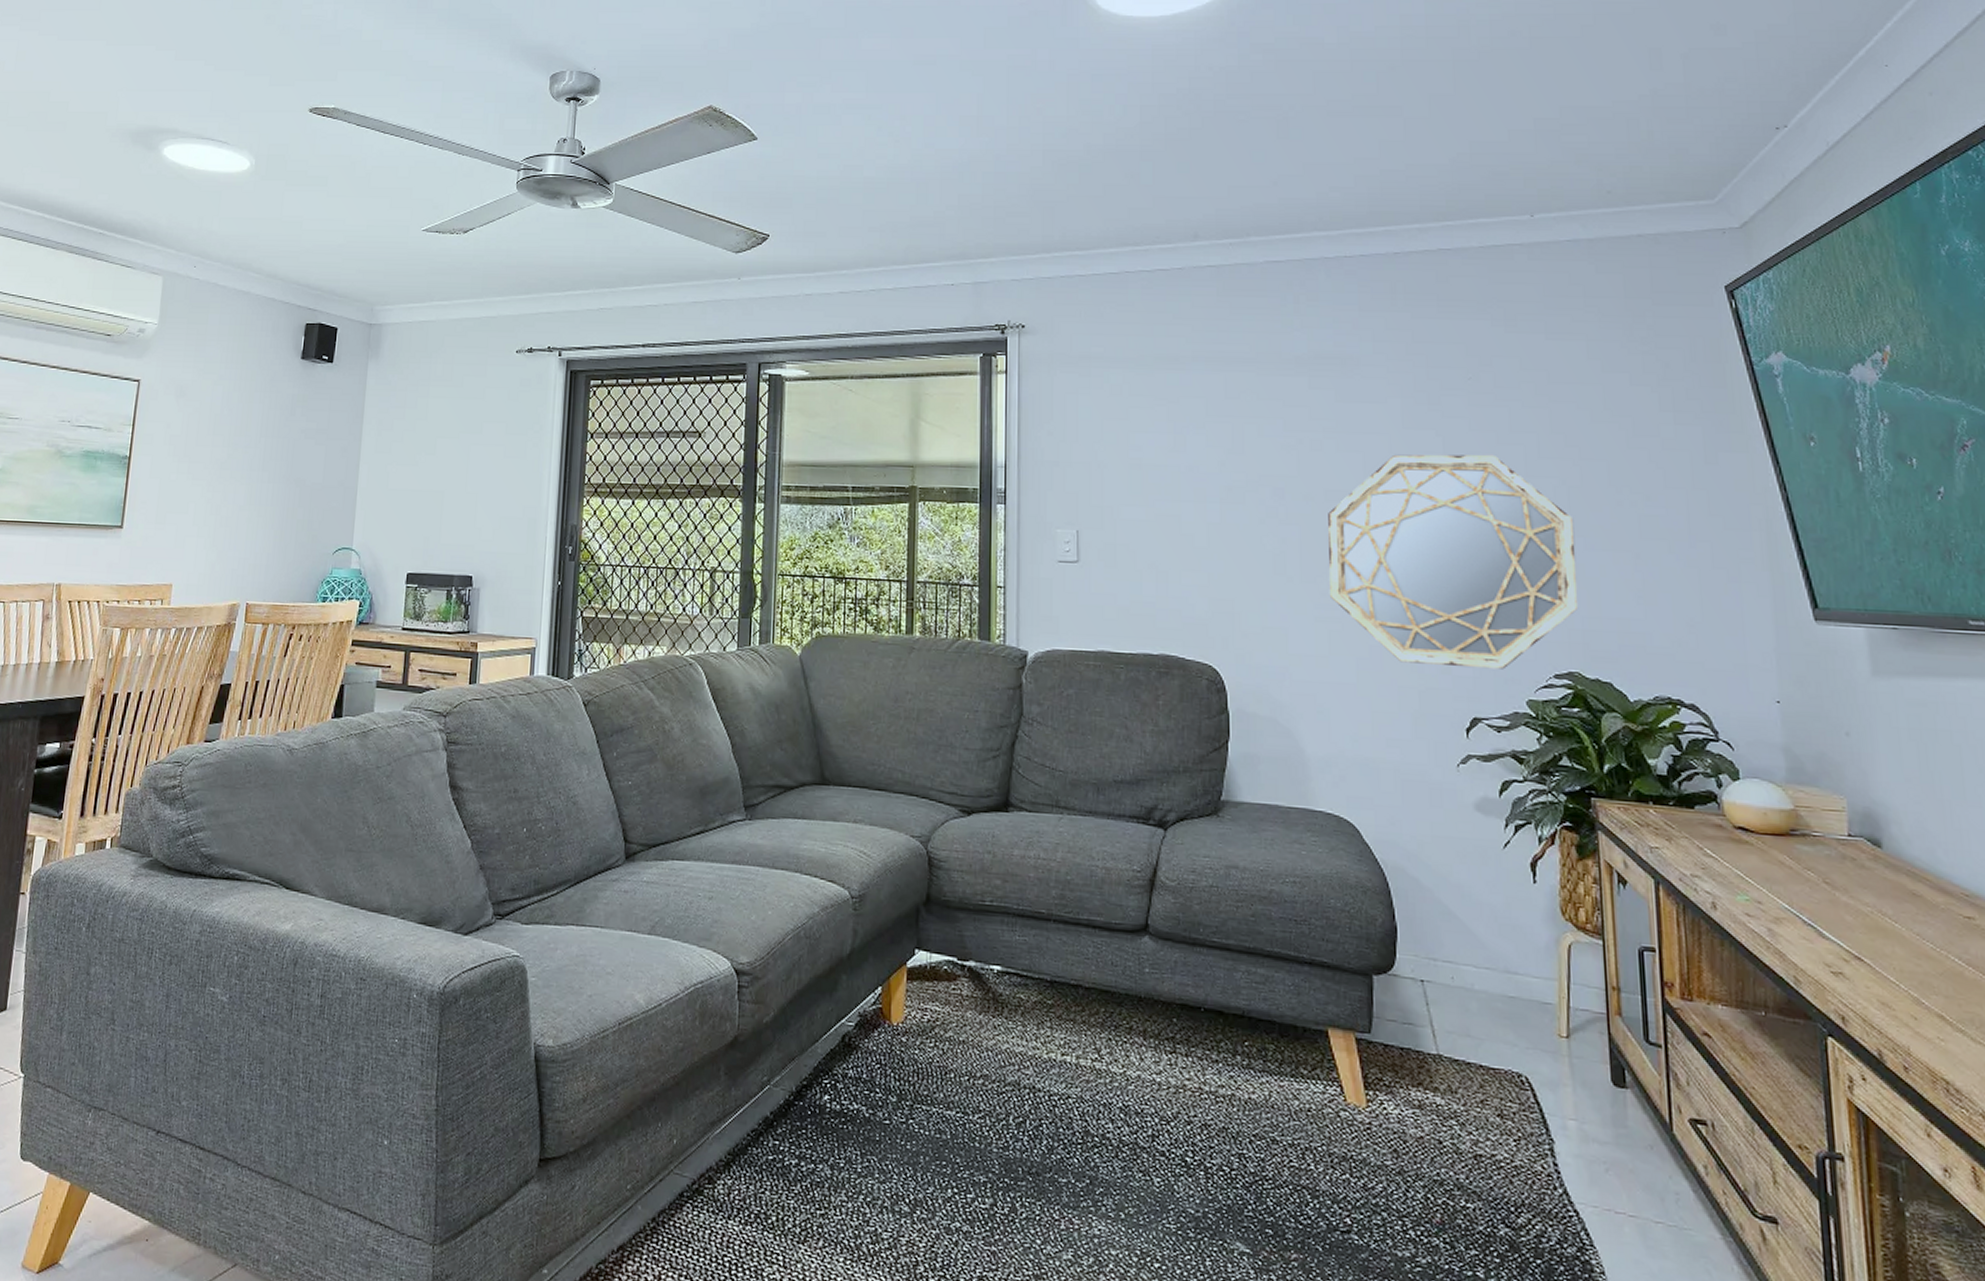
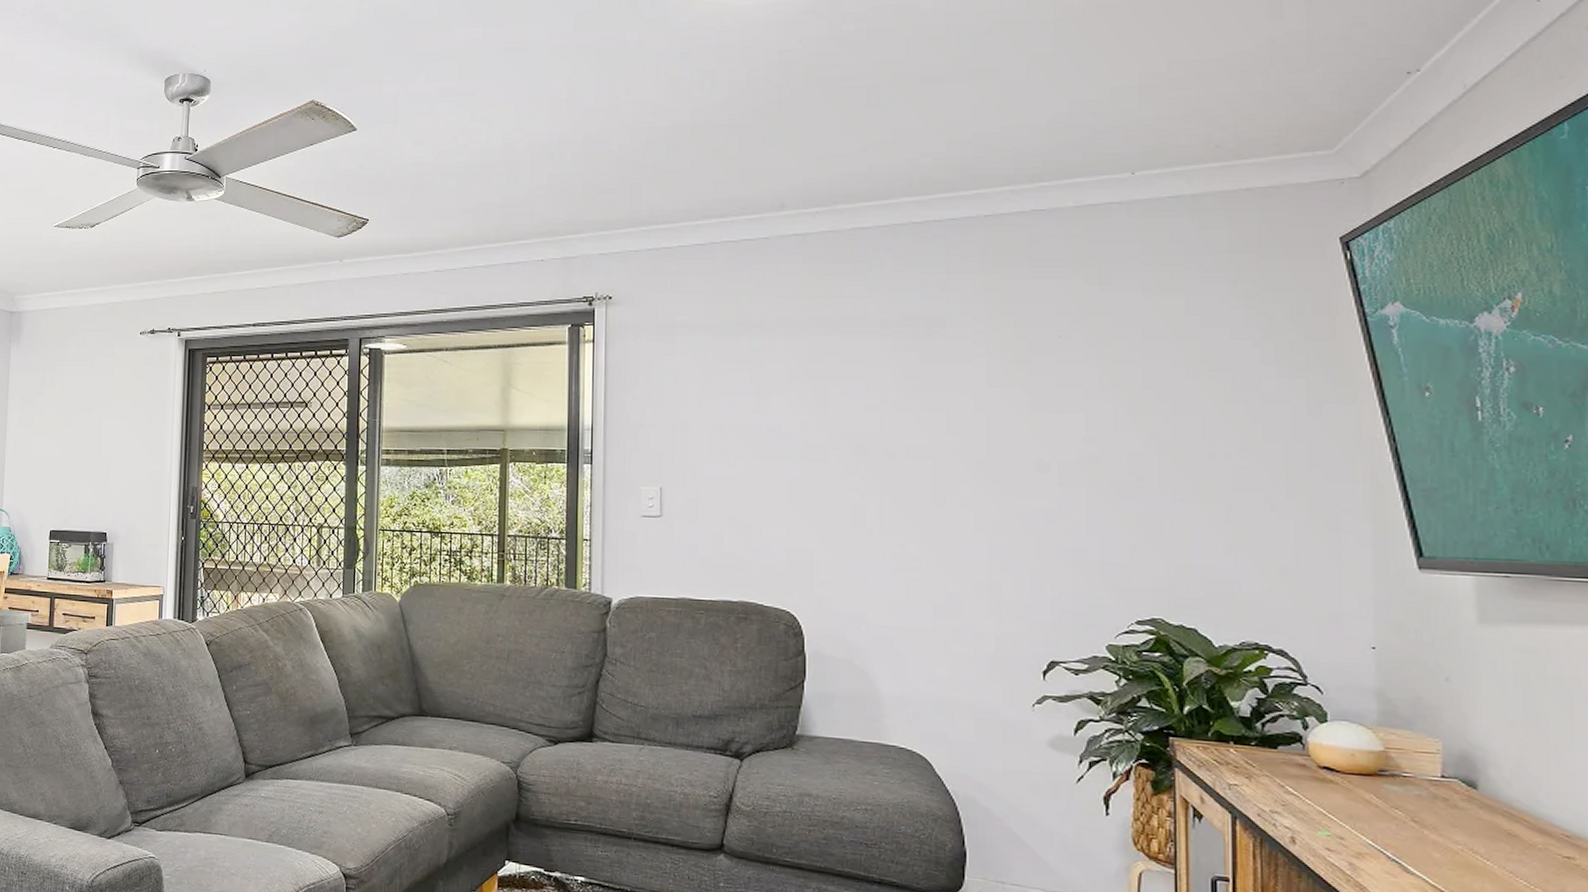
home mirror: present [1328,454,1579,670] -> none [909,410,1165,616]

